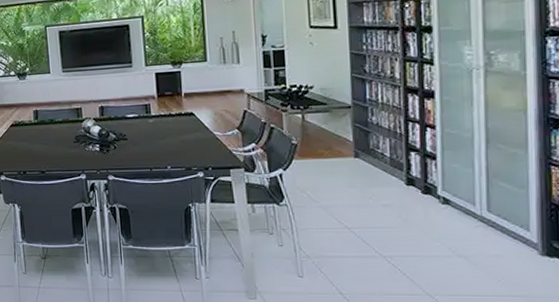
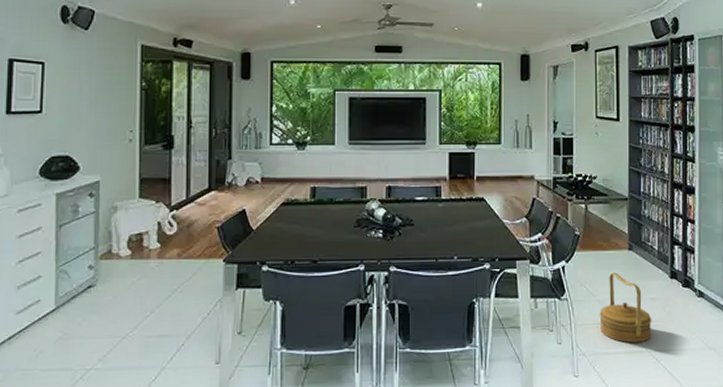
basket: none [323,179,386,247] -> present [599,272,652,343]

